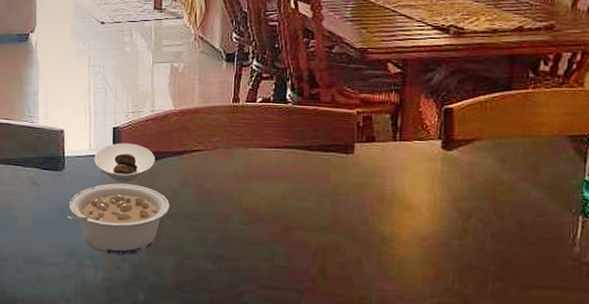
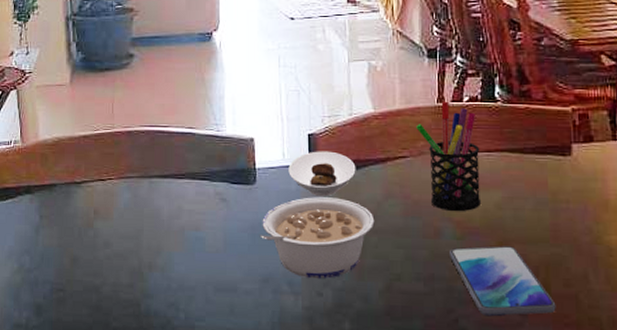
pen holder: none [212,101,270,201] -> present [416,101,482,212]
smartphone: none [237,232,331,293] -> present [450,246,556,317]

